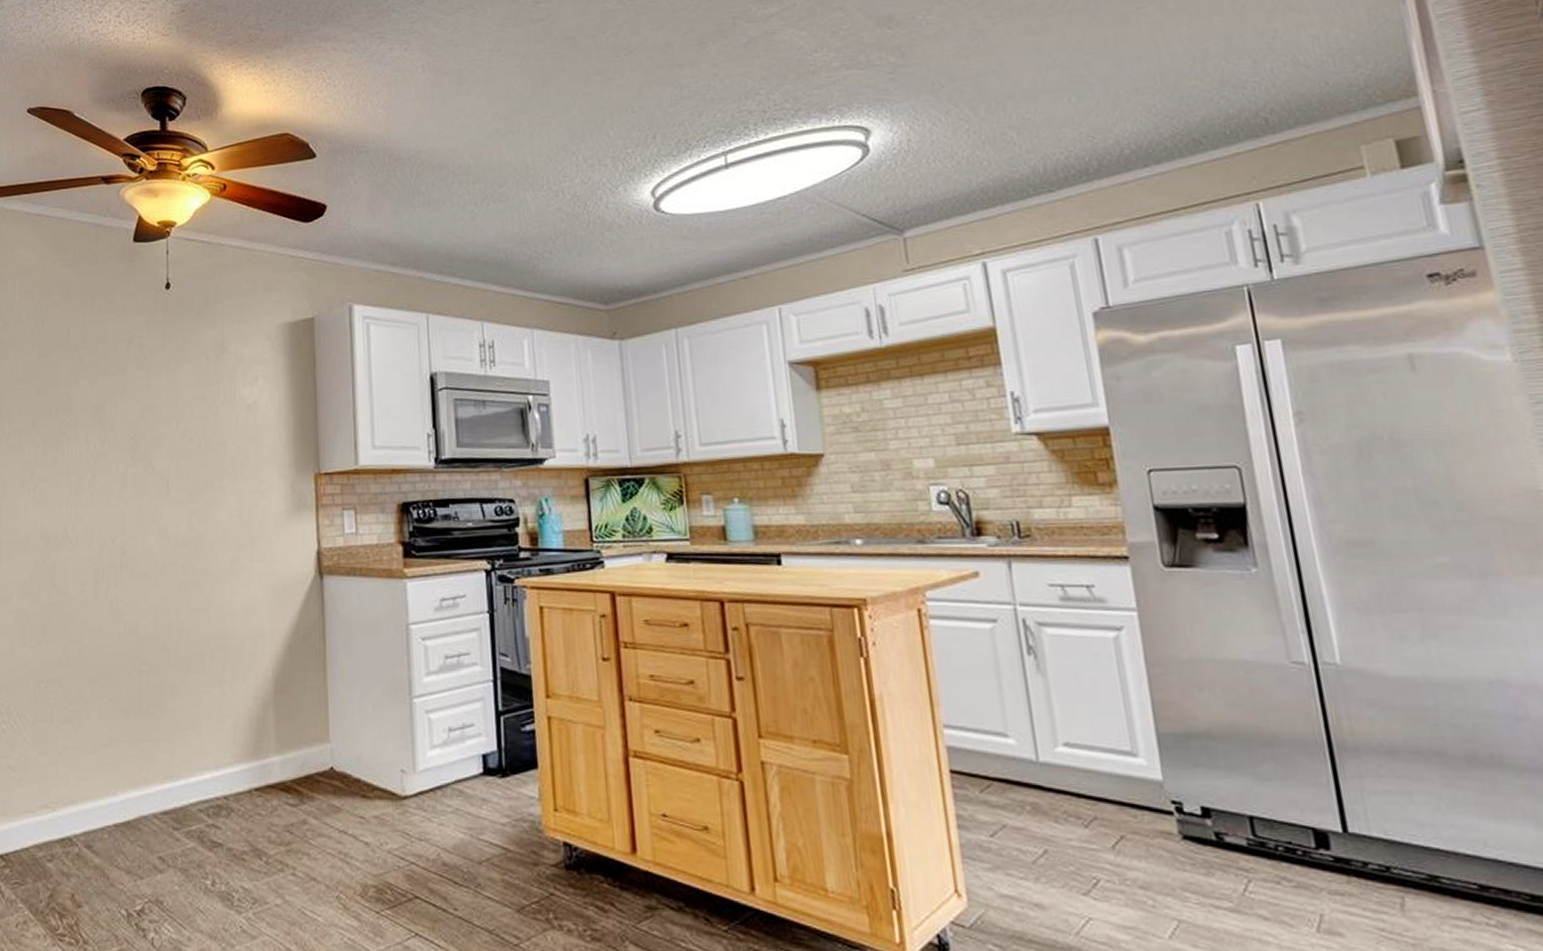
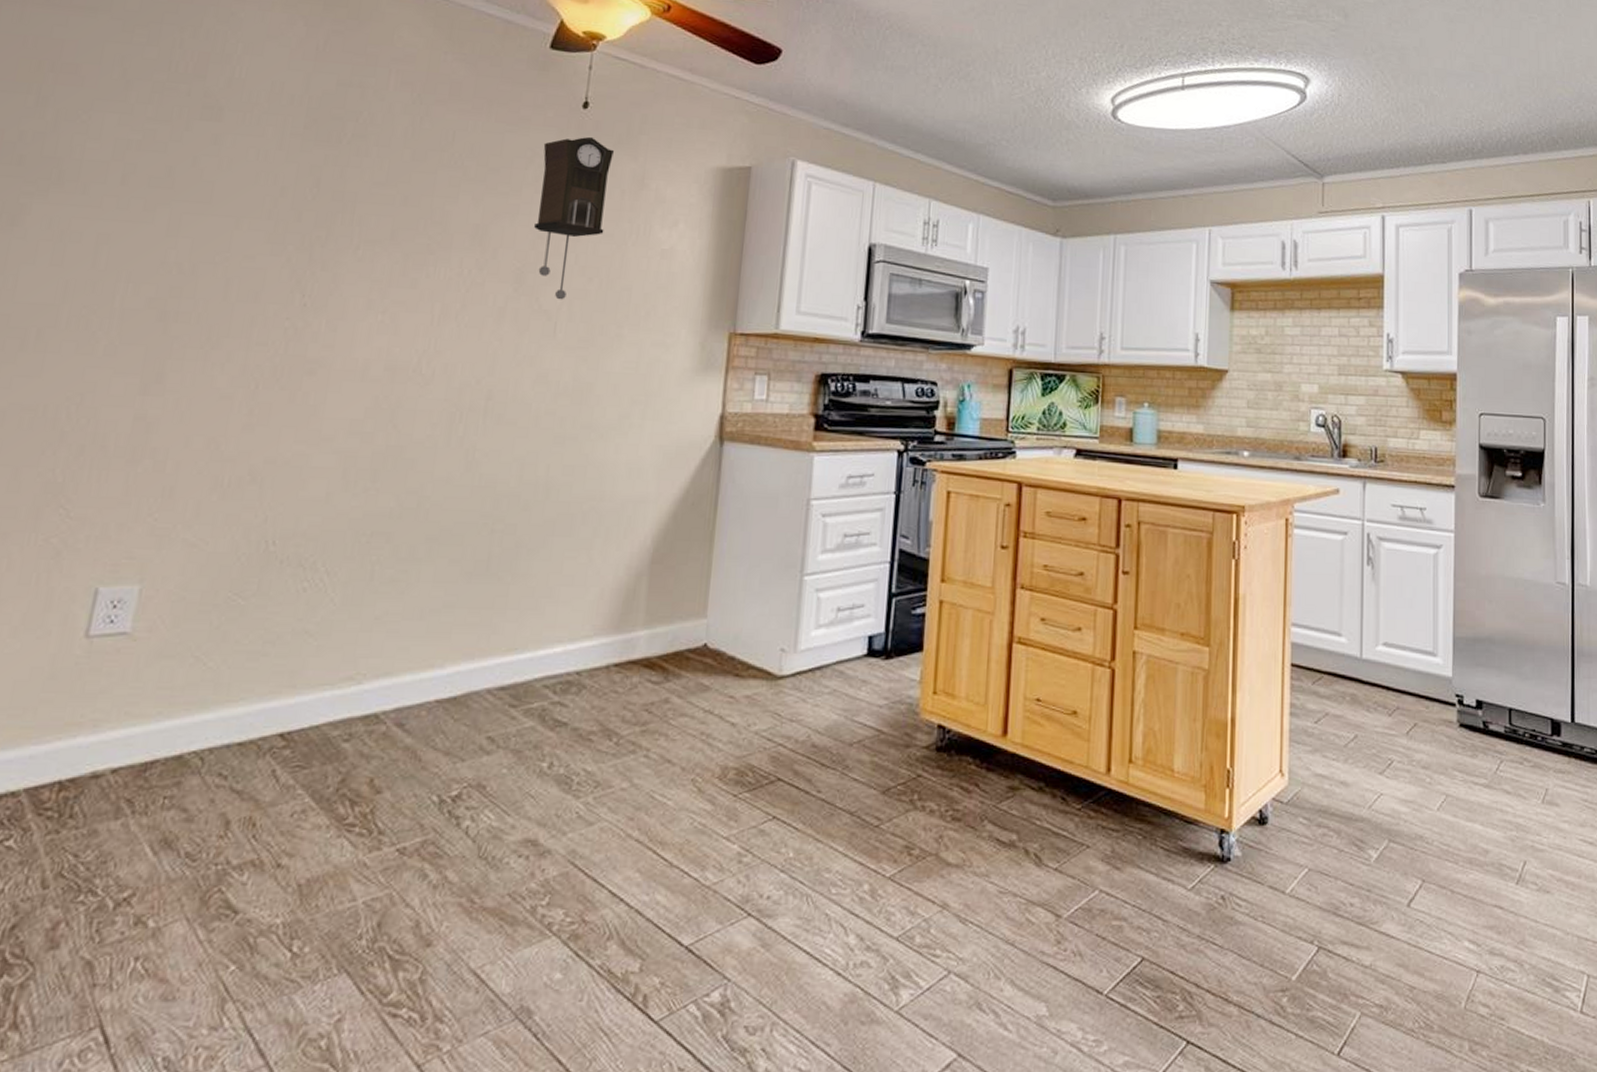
pendulum clock: none [138,313,197,462] -> present [534,136,614,300]

